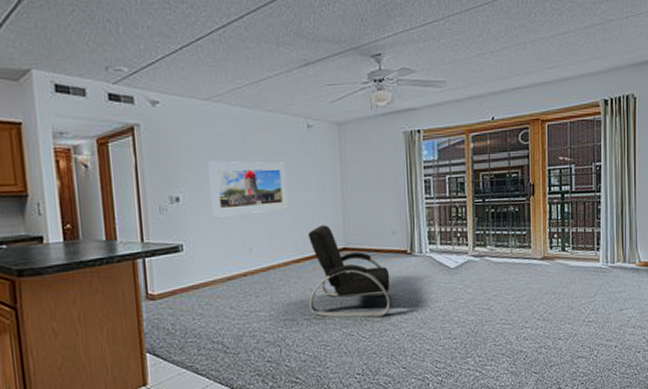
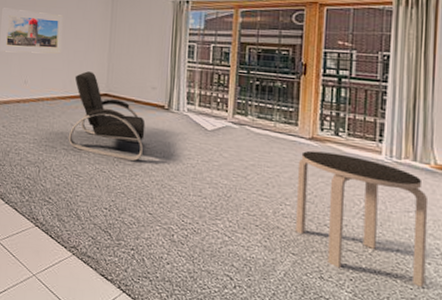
side table: none [533,268,636,376] -> present [296,150,429,287]

